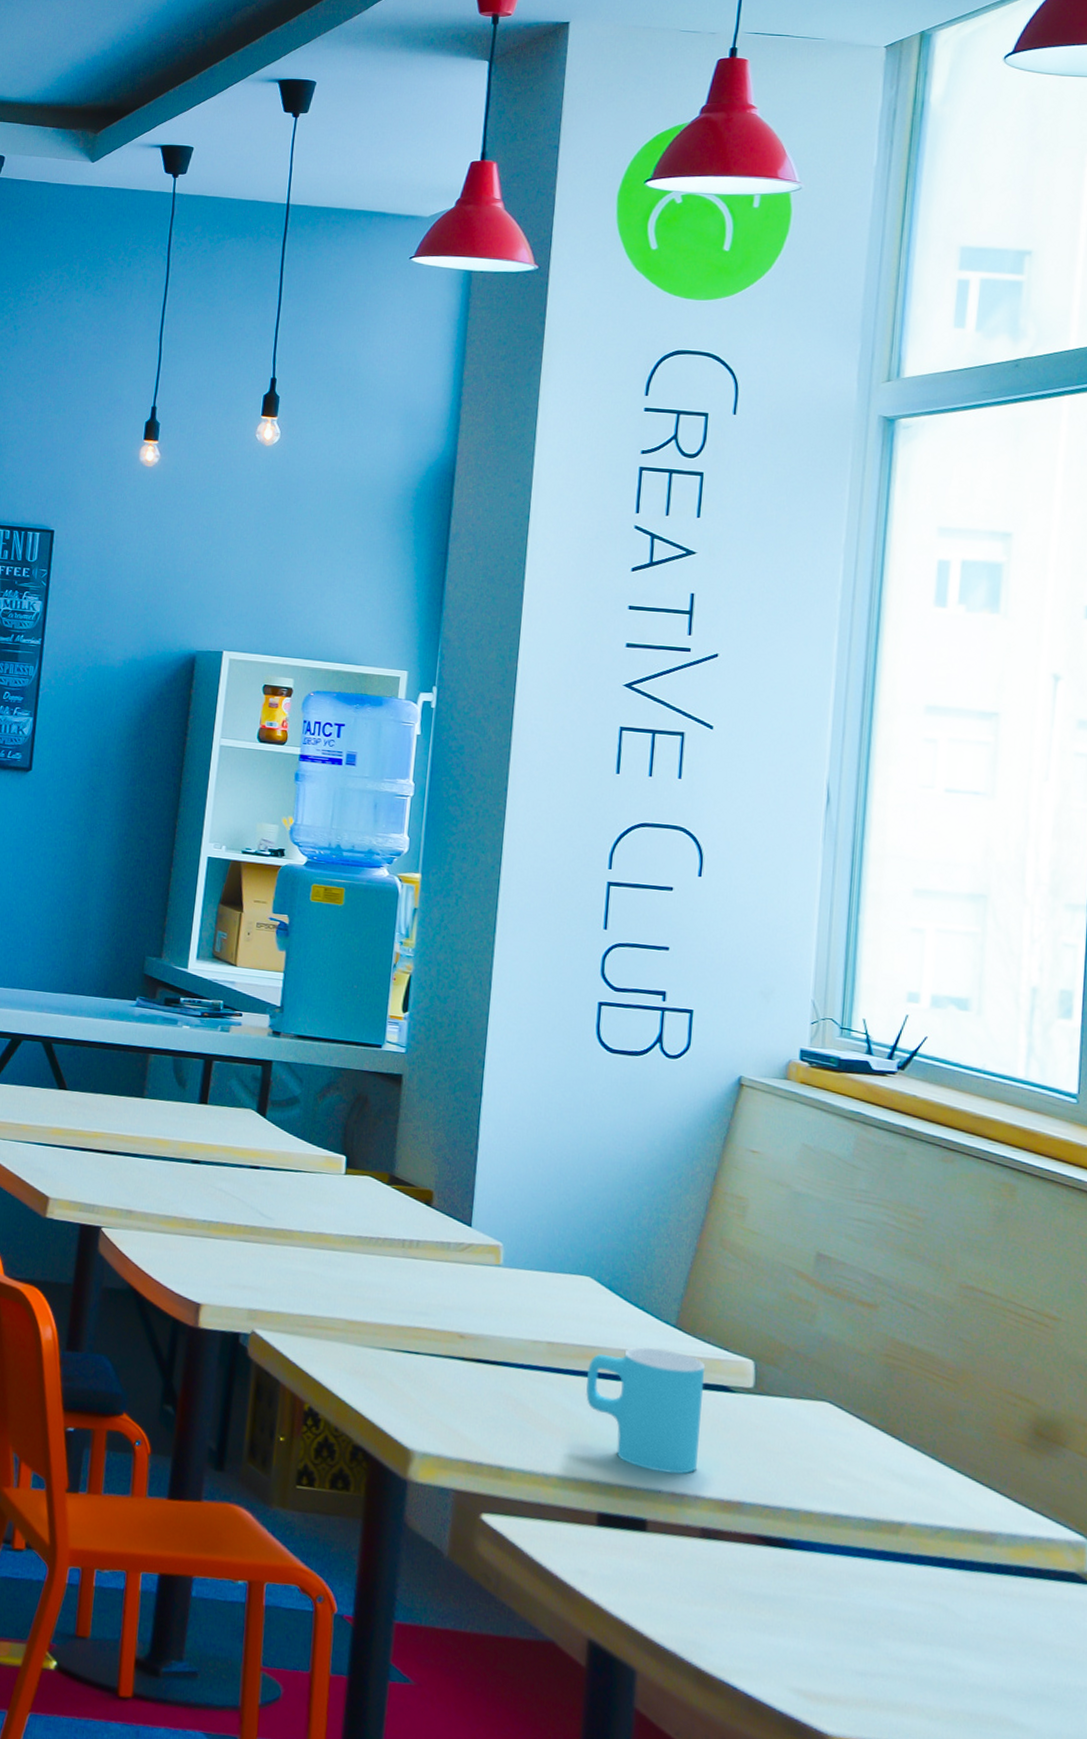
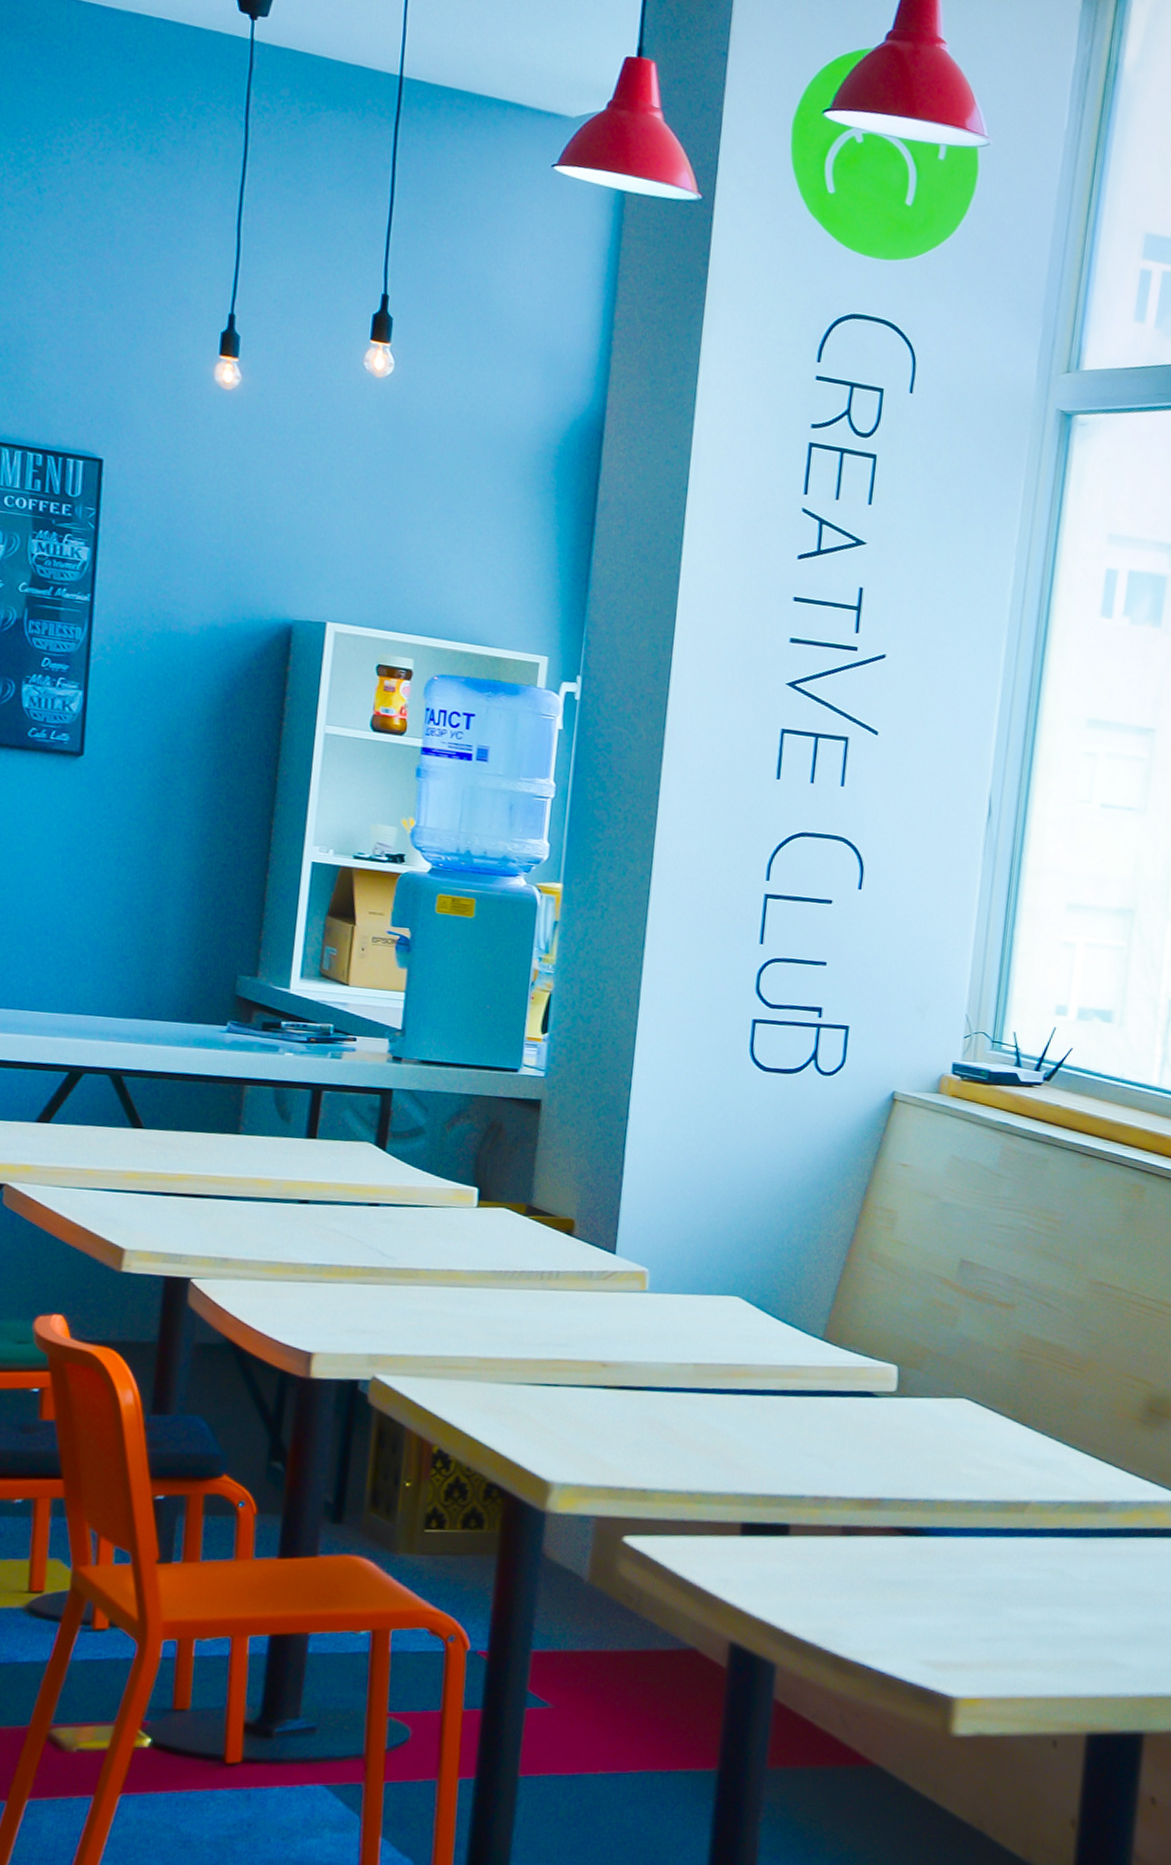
cup: present [586,1347,706,1475] -> none [732,1361,851,1480]

